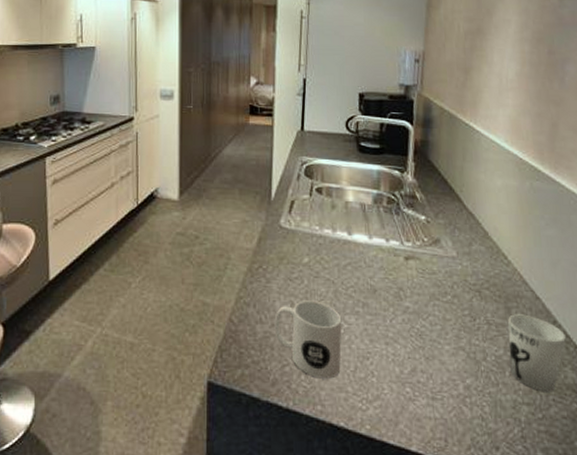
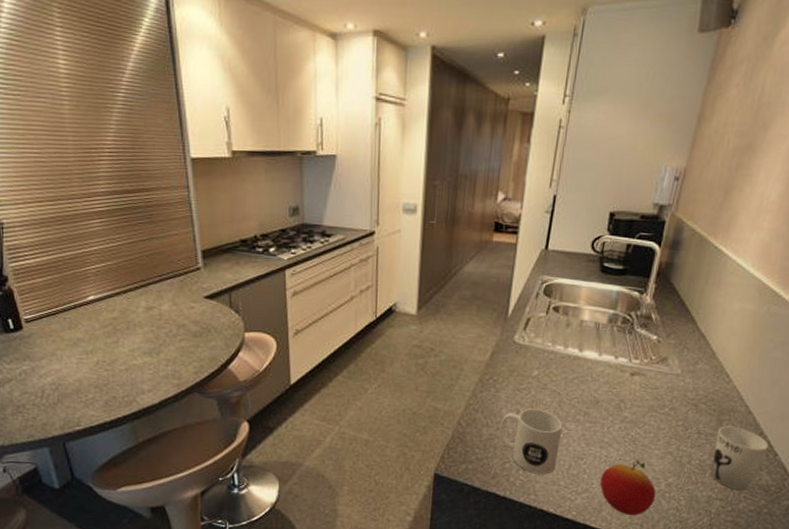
apple: none [392,358,456,429] -> present [600,460,656,516]

